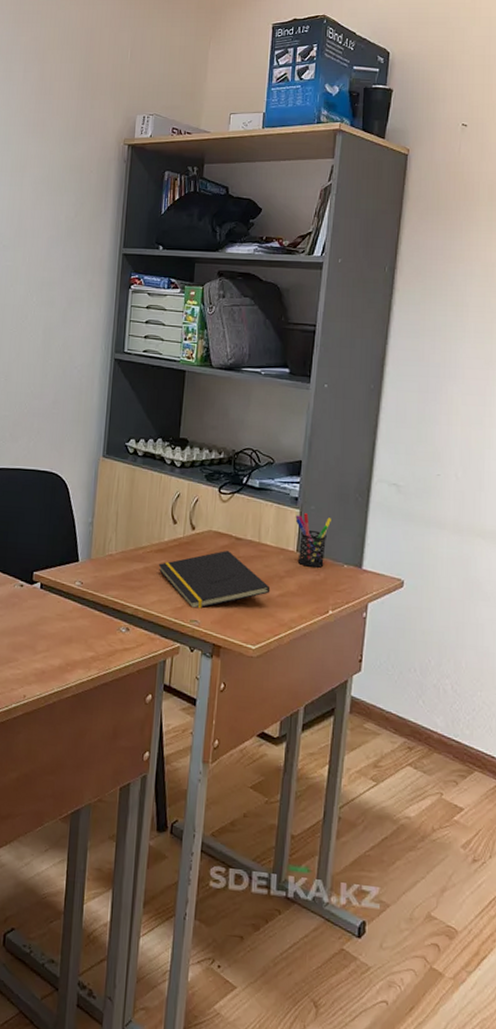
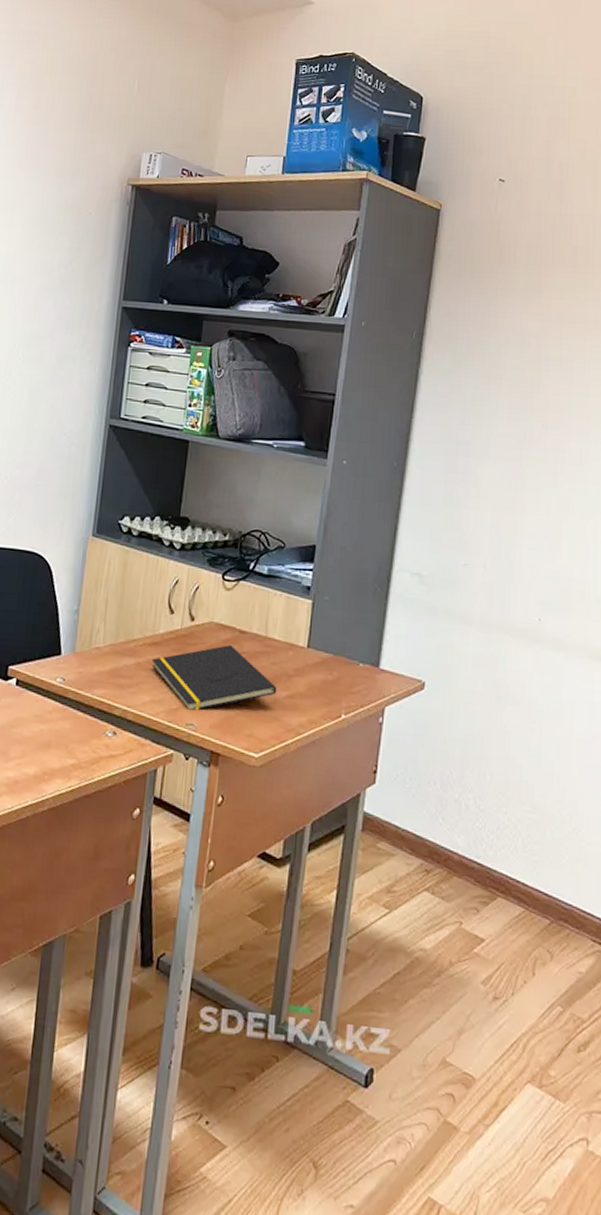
pen holder: present [295,513,331,568] -> none [307,604,347,666]

